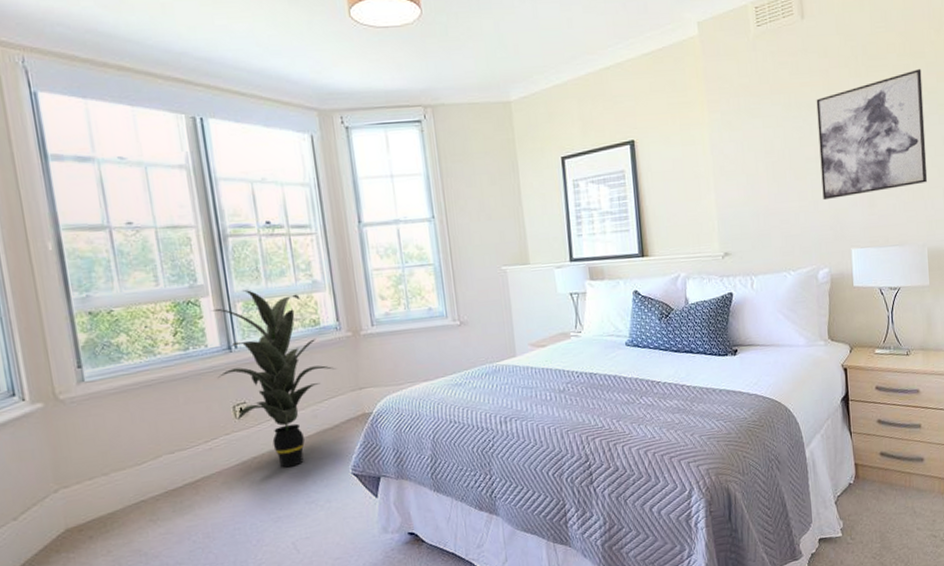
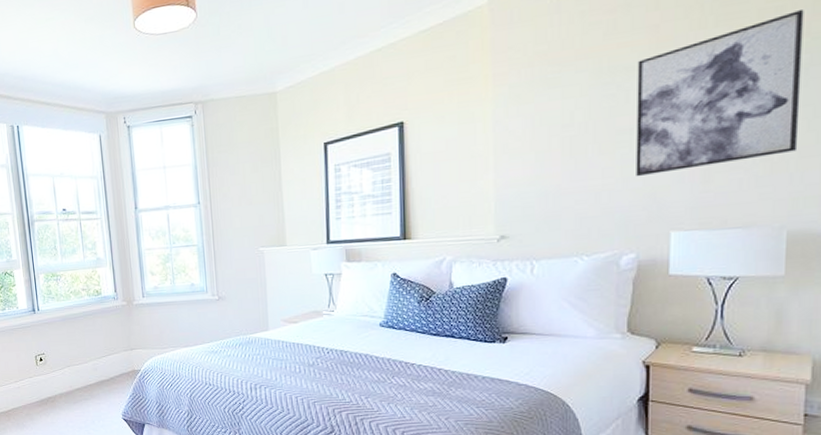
indoor plant: present [212,289,337,468] -> none [22,264,113,408]

